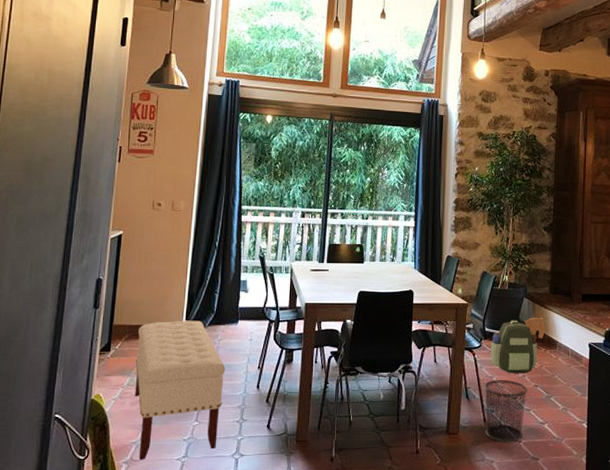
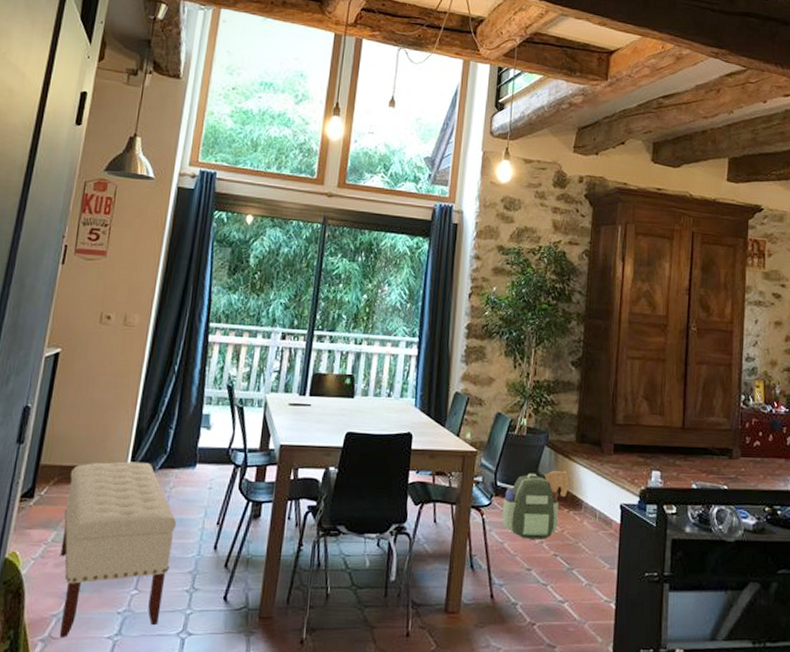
waste bin: present [484,380,528,443] -> none [492,546,545,625]

